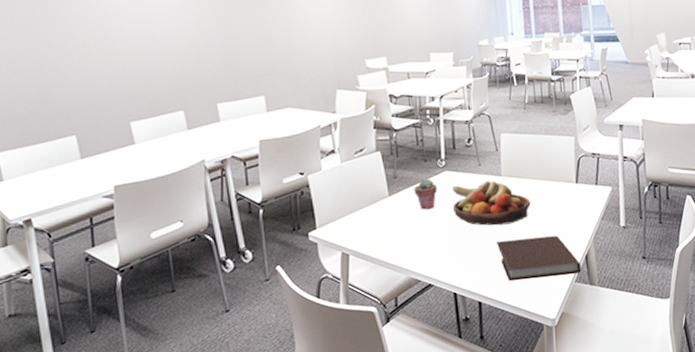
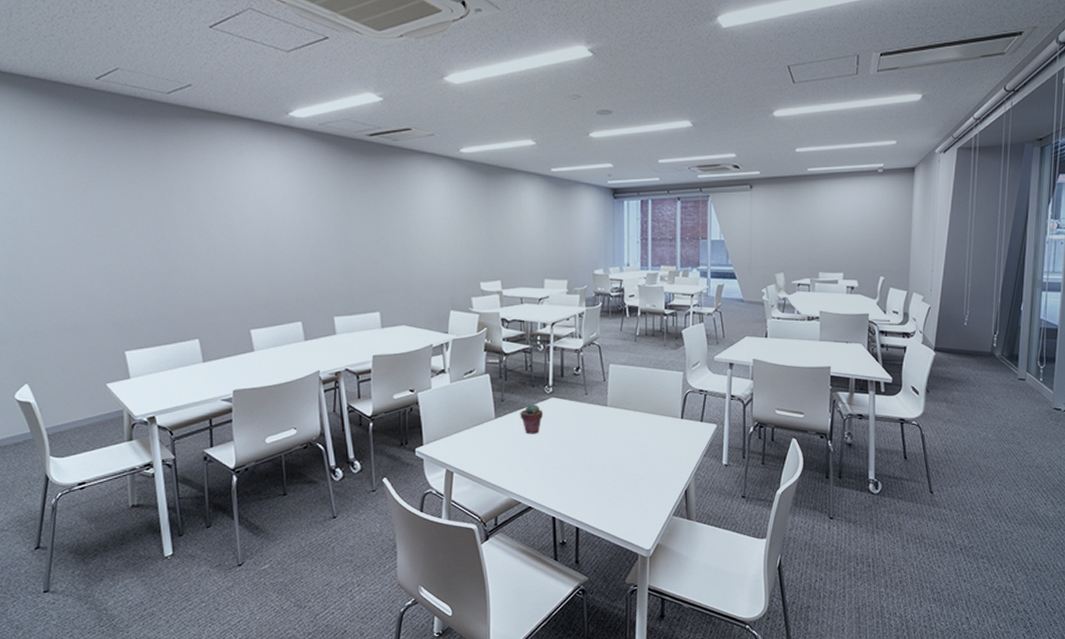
fruit bowl: present [452,180,531,226] -> none [557,409,635,455]
notebook: present [497,236,581,281] -> none [598,469,680,510]

